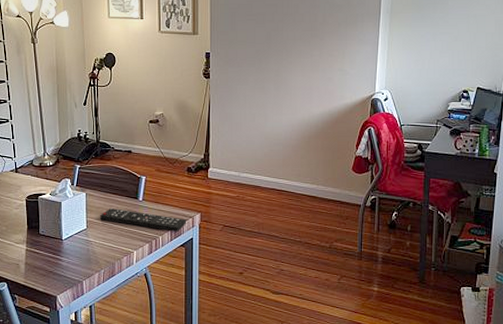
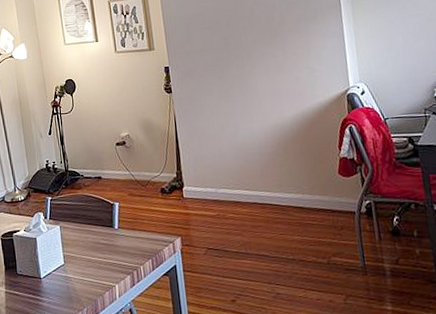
remote control: present [100,208,186,232] -> none [77,239,167,260]

